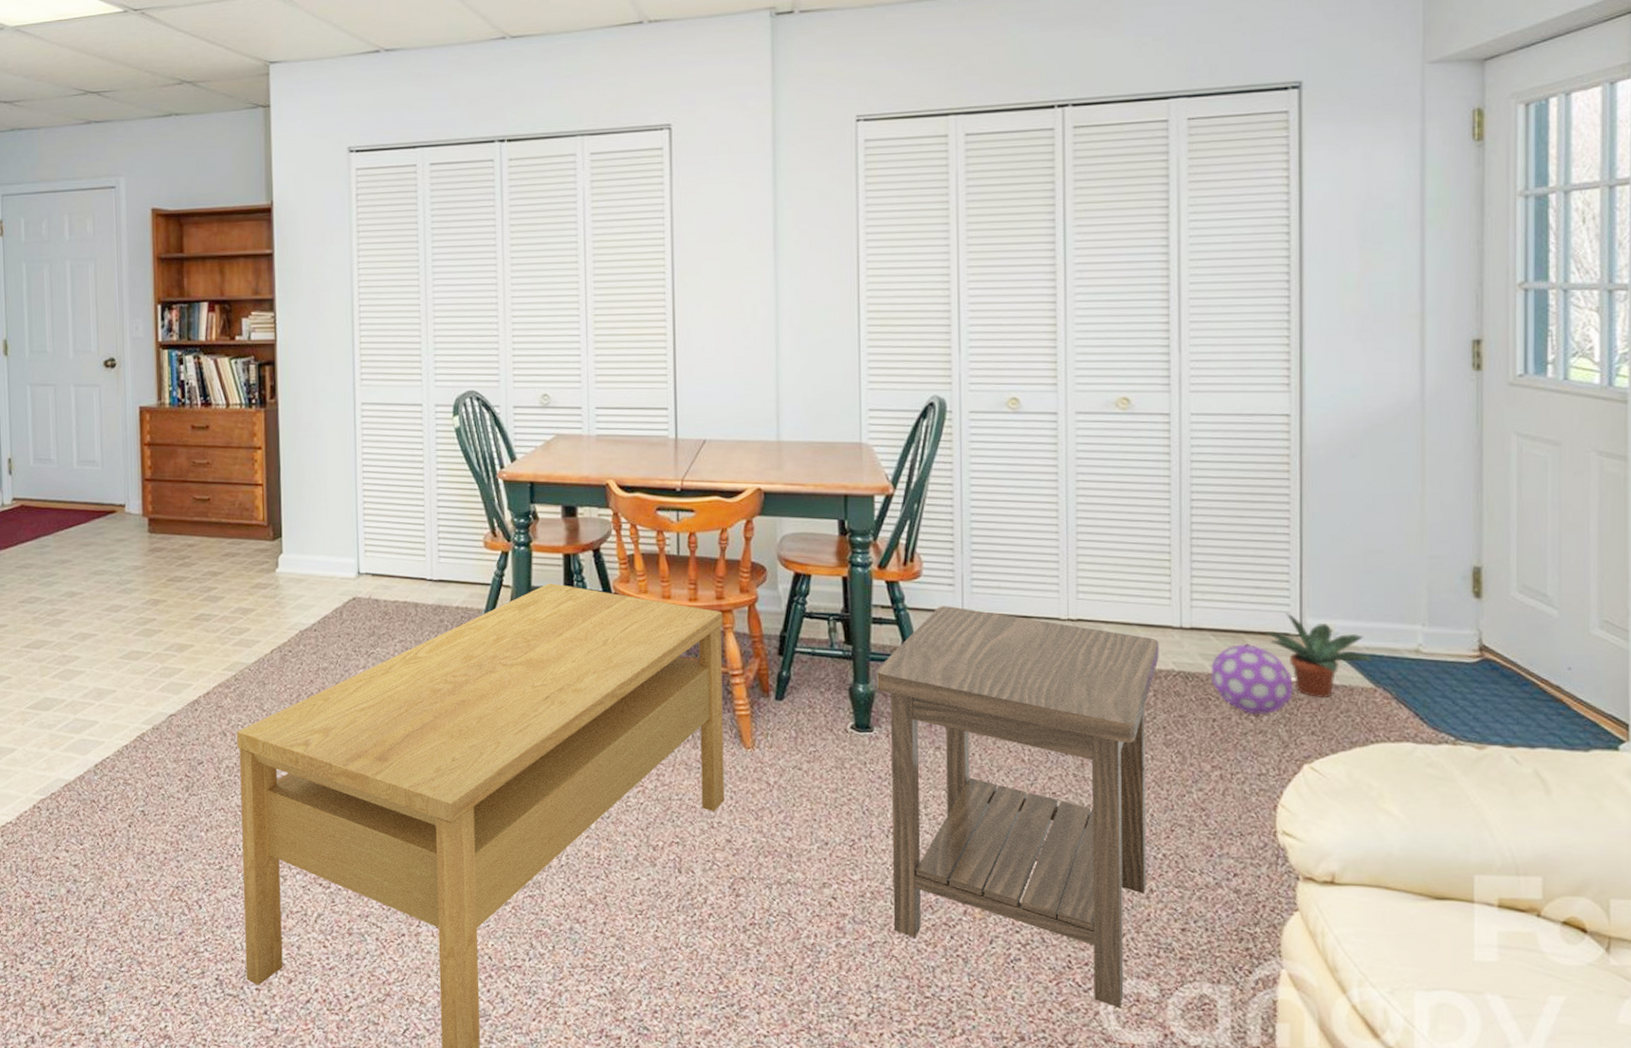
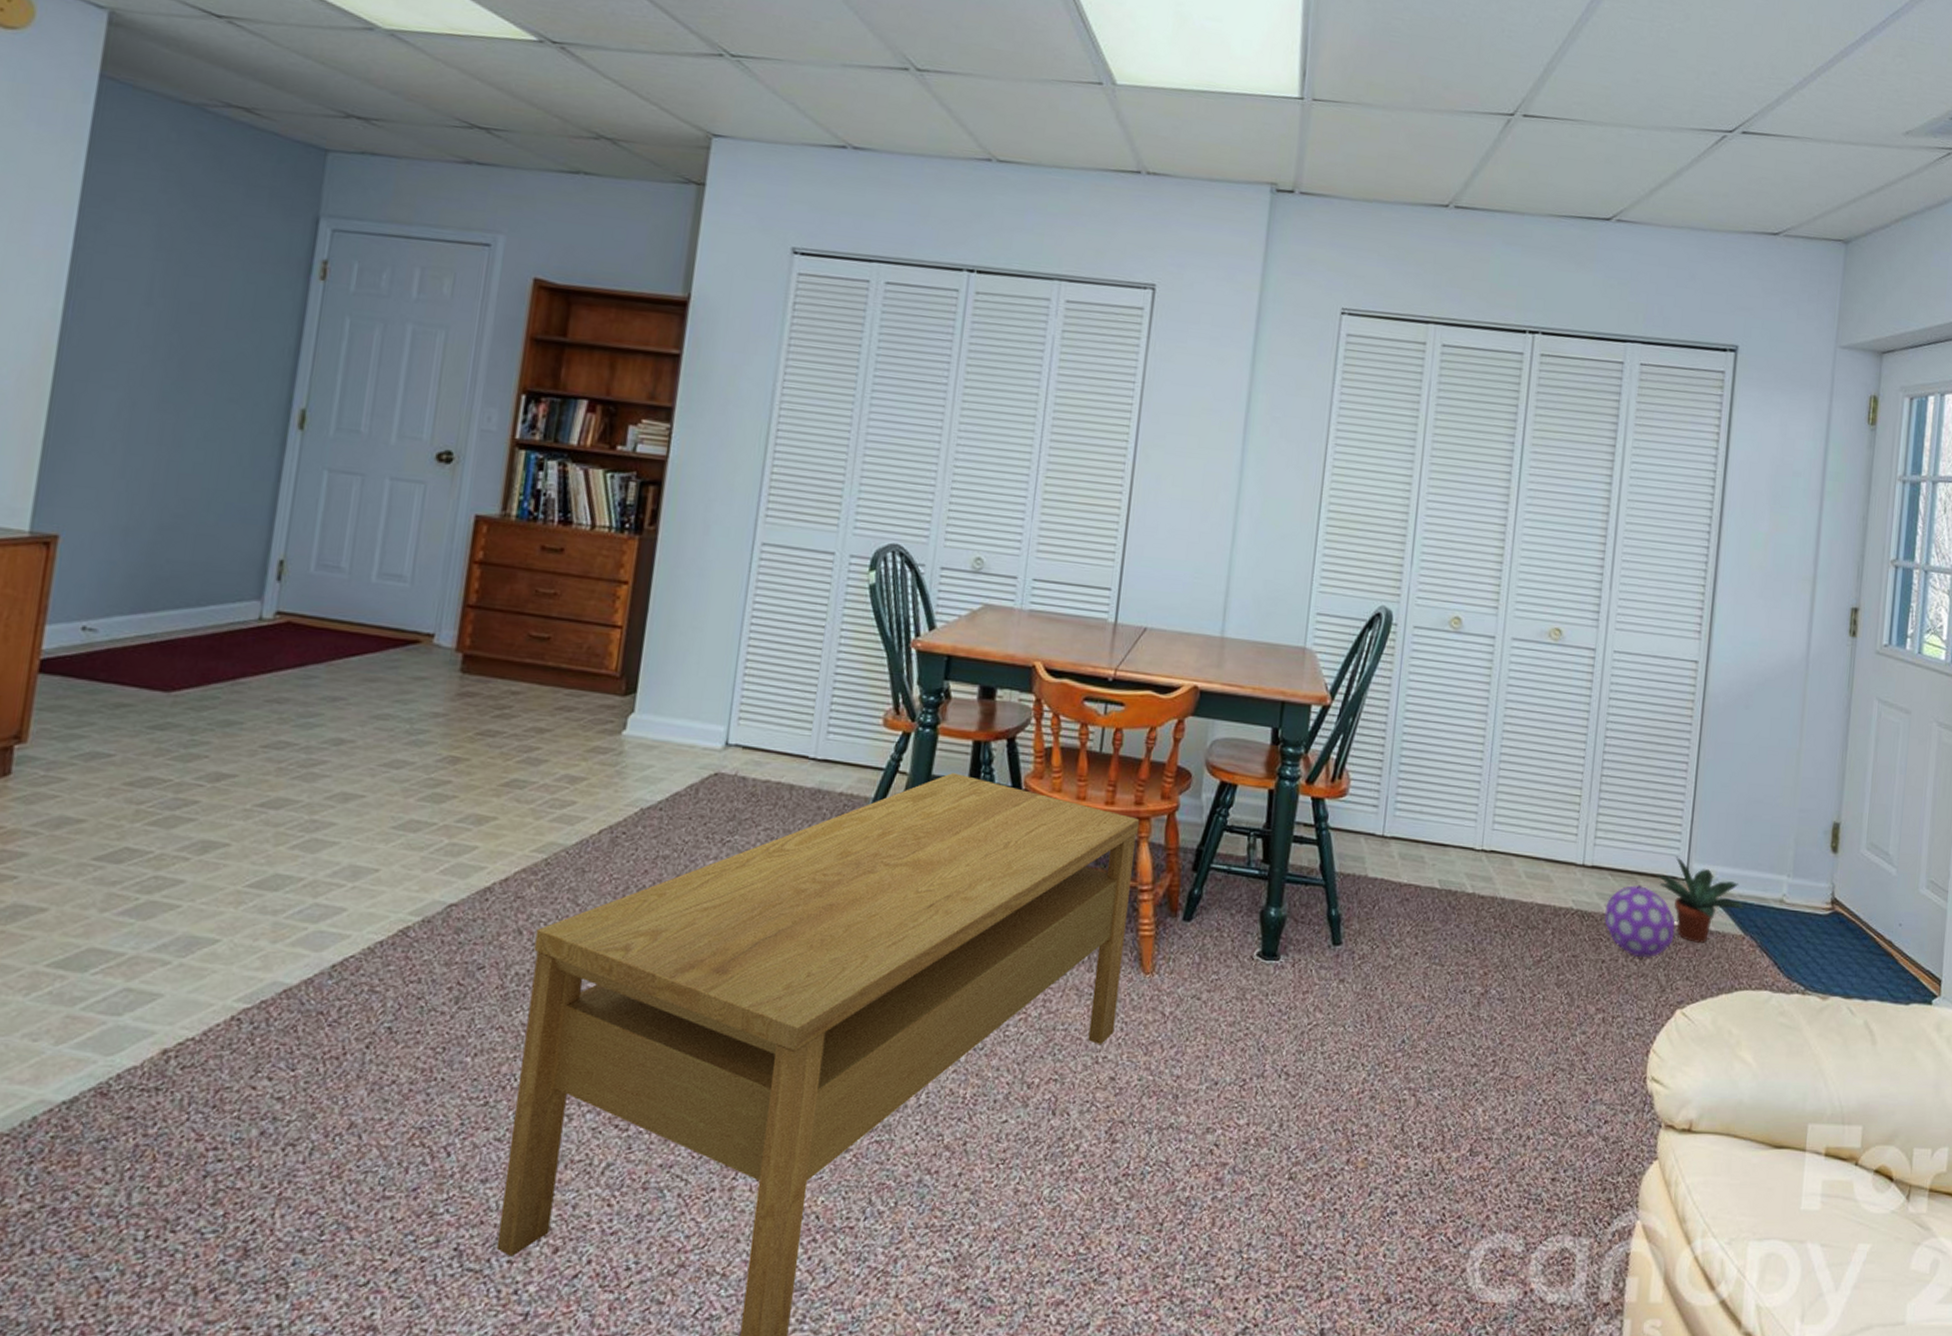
side table: present [876,606,1159,1009] -> none [1273,828,1562,1265]

